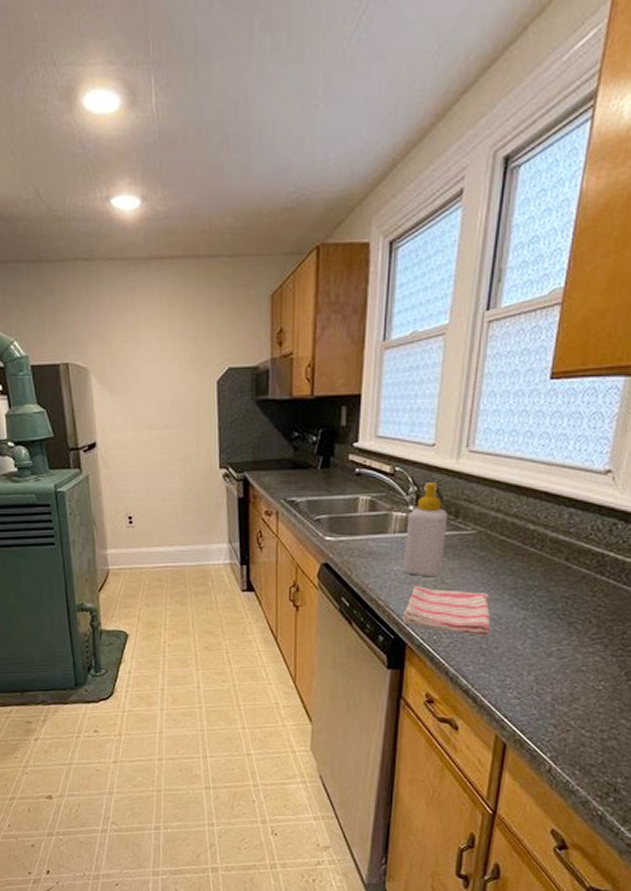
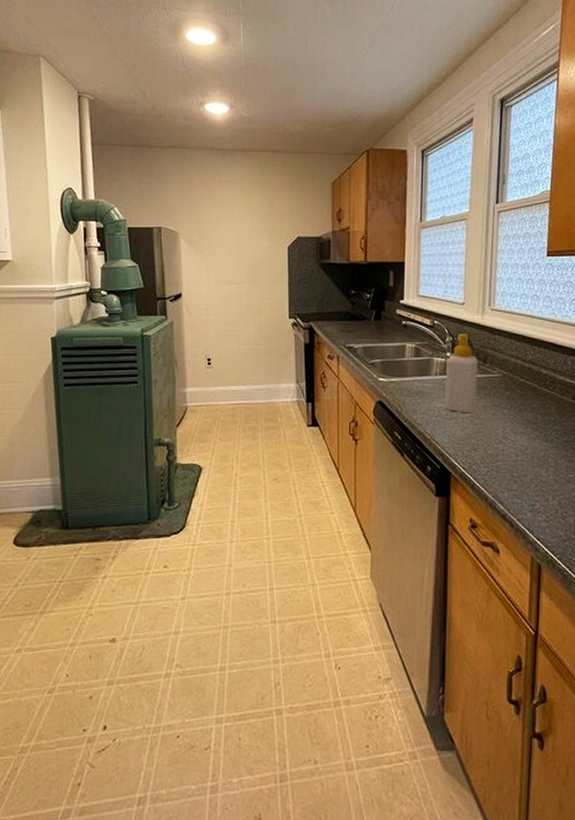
dish towel: present [402,586,491,636] -> none [446,421,519,465]

